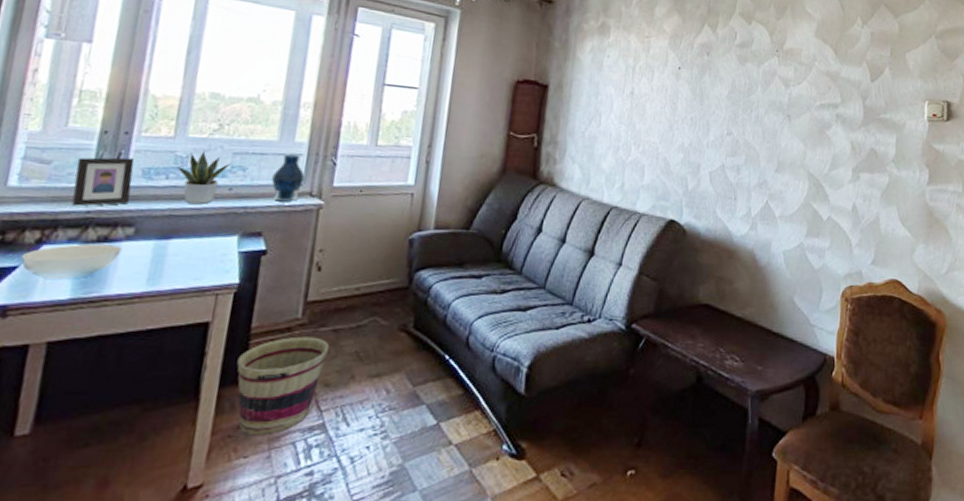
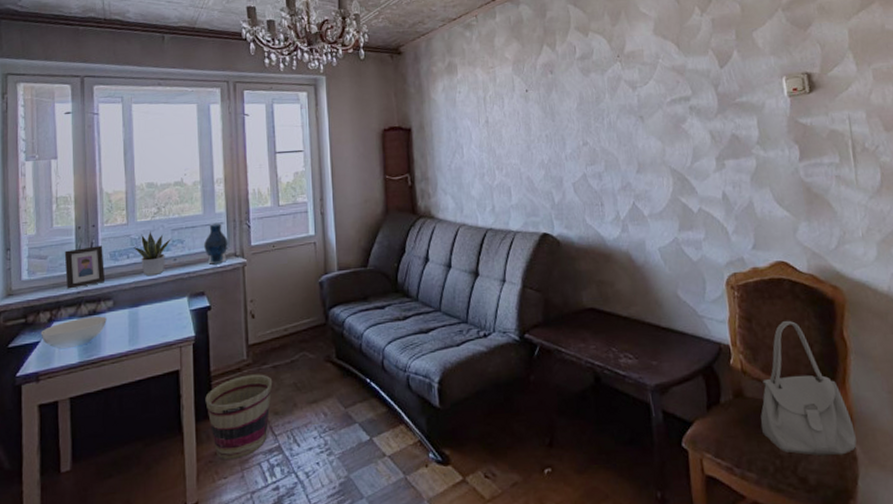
handbag: none [850,338,935,476] -> present [760,320,857,456]

